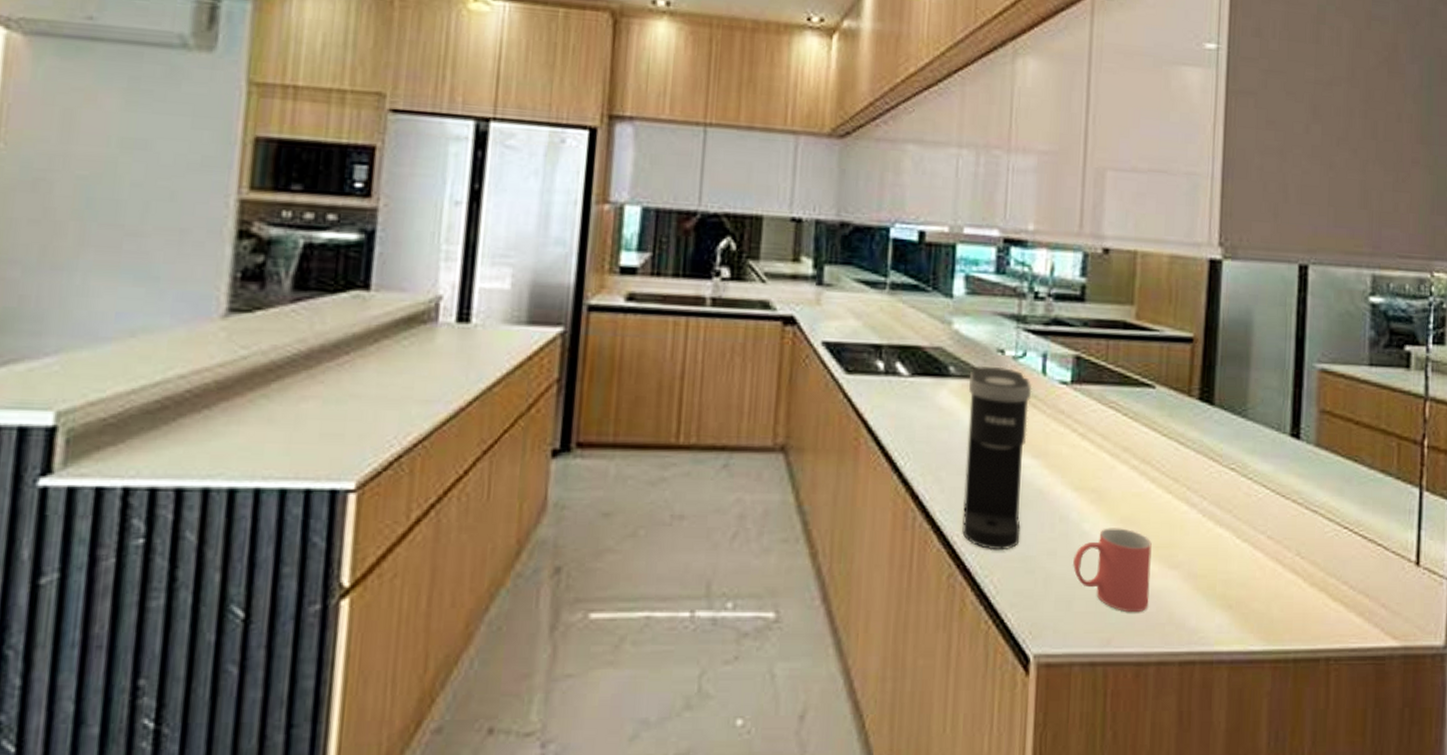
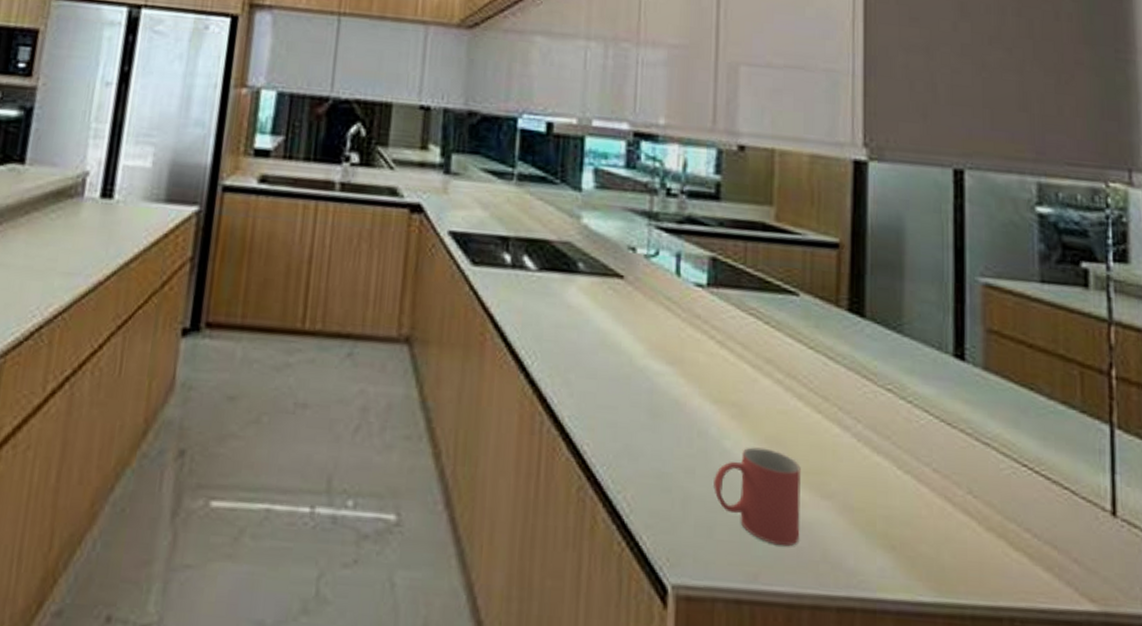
coffee maker: present [962,365,1032,550] -> none [592,263,666,464]

